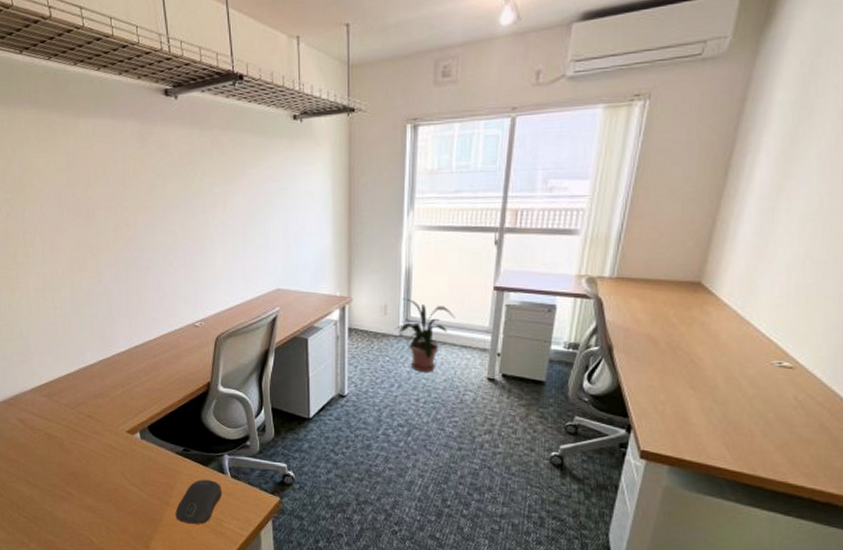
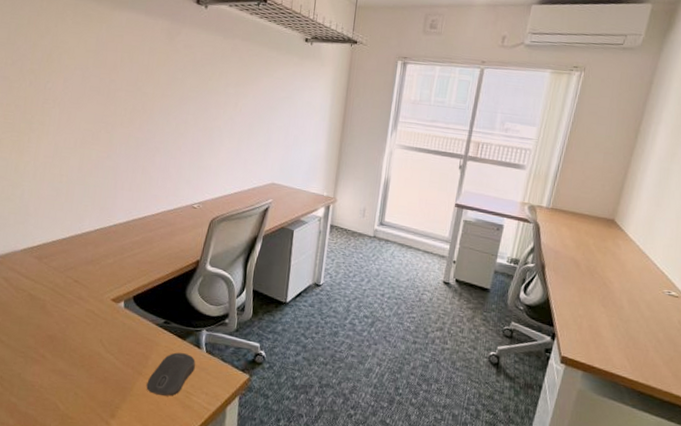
house plant: present [394,298,456,372] -> none [369,204,422,271]

